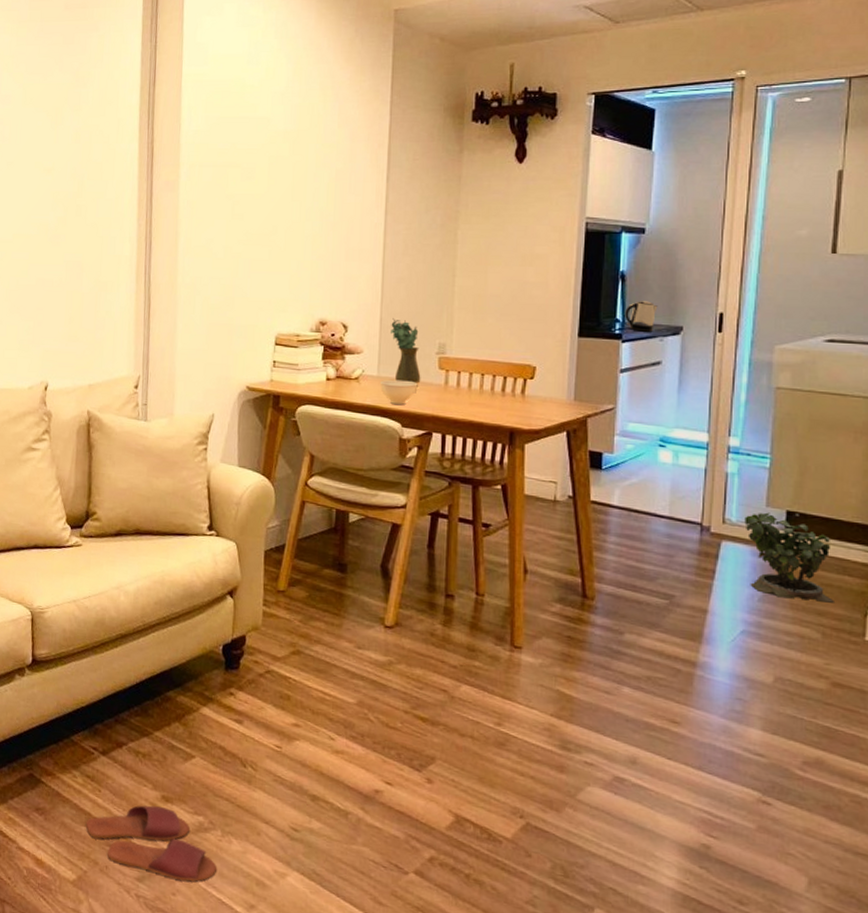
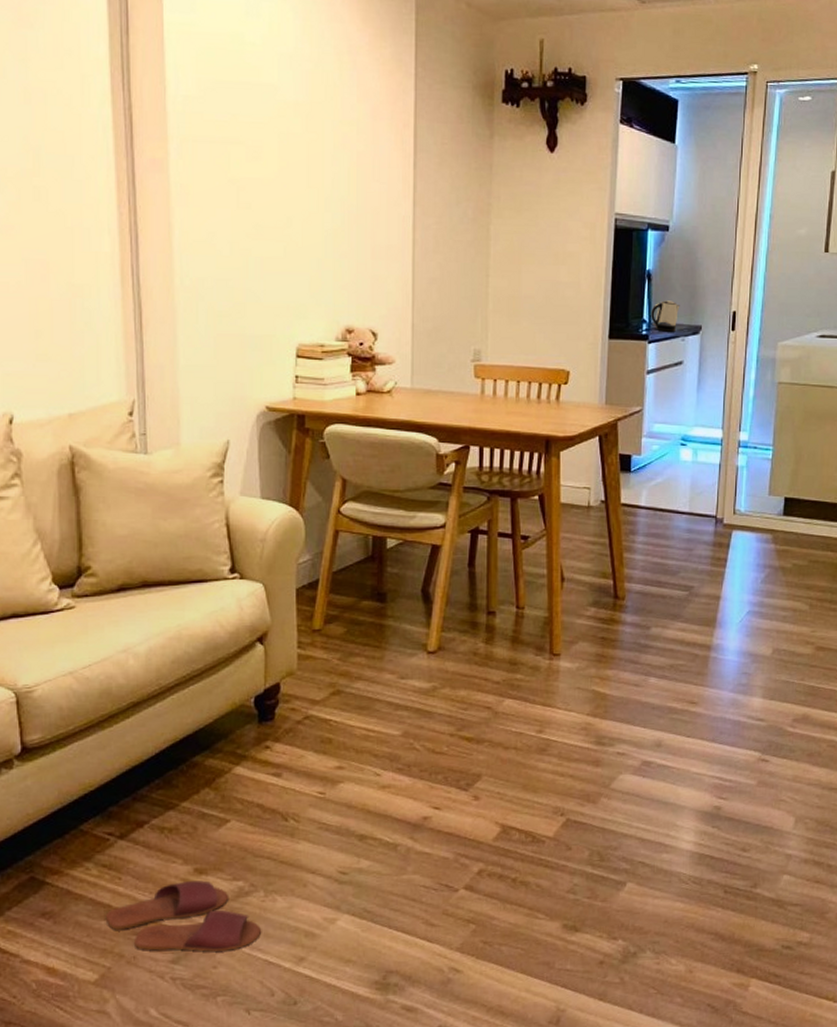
bowl: present [379,379,418,405] -> none [413,391,454,418]
vase: present [391,318,421,392] -> none [424,324,457,404]
potted plant: present [744,512,834,603] -> none [751,499,819,578]

